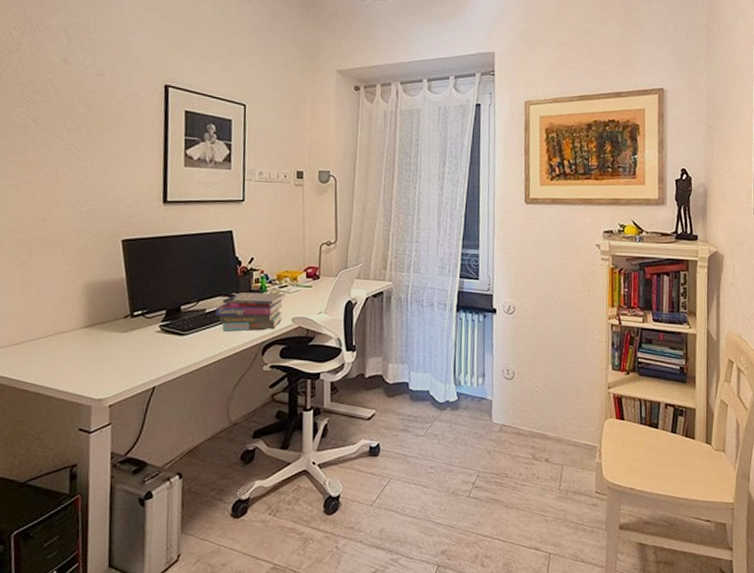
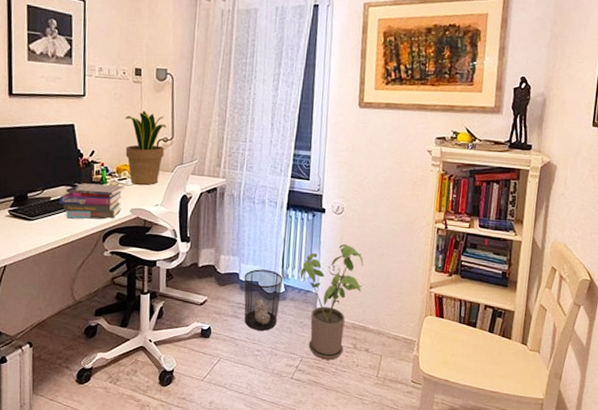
potted plant: none [286,214,329,292] -> present [124,110,166,185]
waste bin: none [414,377,456,445] -> present [244,269,284,331]
house plant: none [473,344,539,473] -> present [300,243,364,360]

